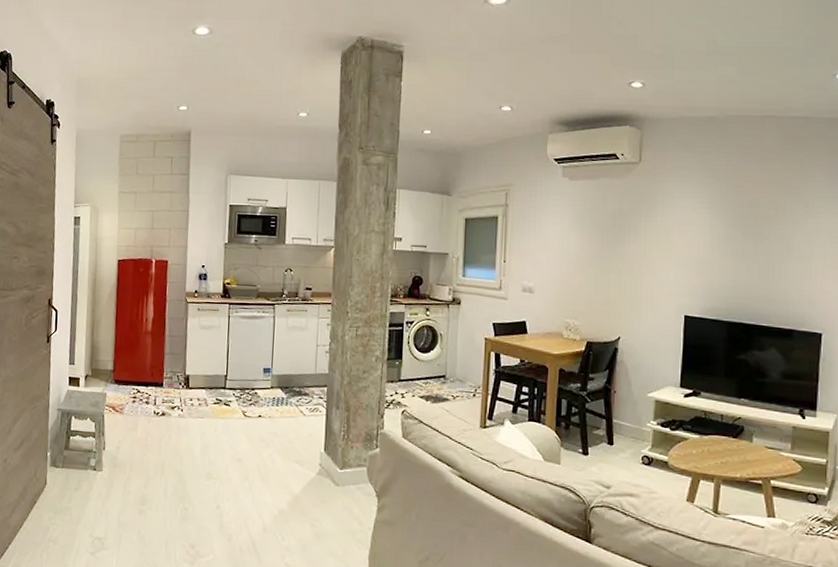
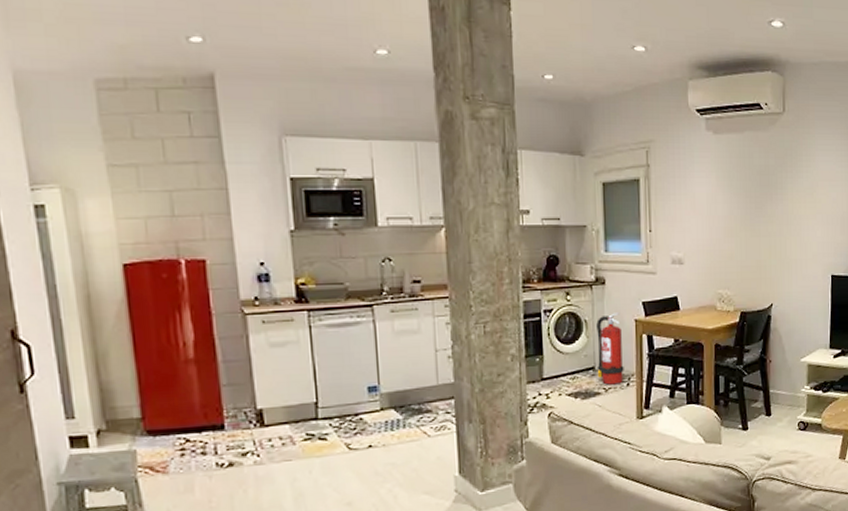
fire extinguisher: none [447,330,472,394] -> present [596,312,624,385]

